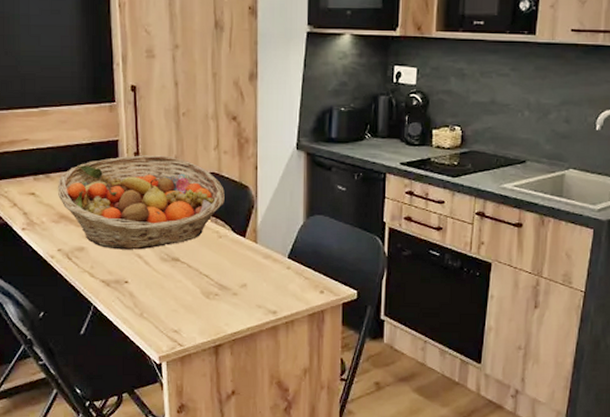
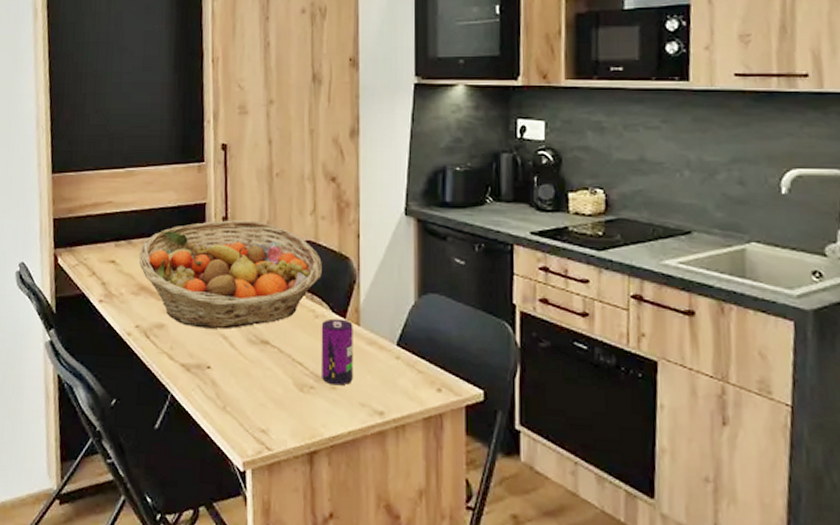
beverage can: none [224,238,252,292] -> present [321,318,353,386]

